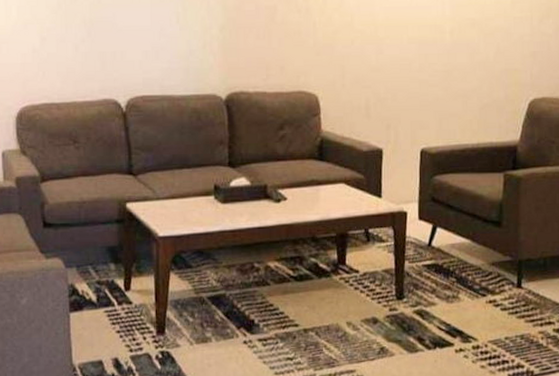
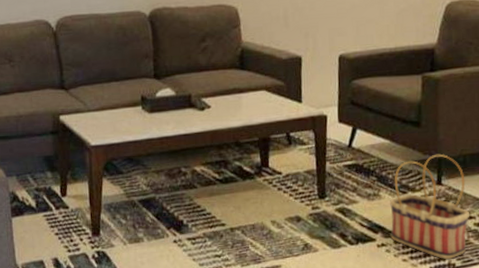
basket: none [469,255,550,367] -> present [390,154,470,260]

